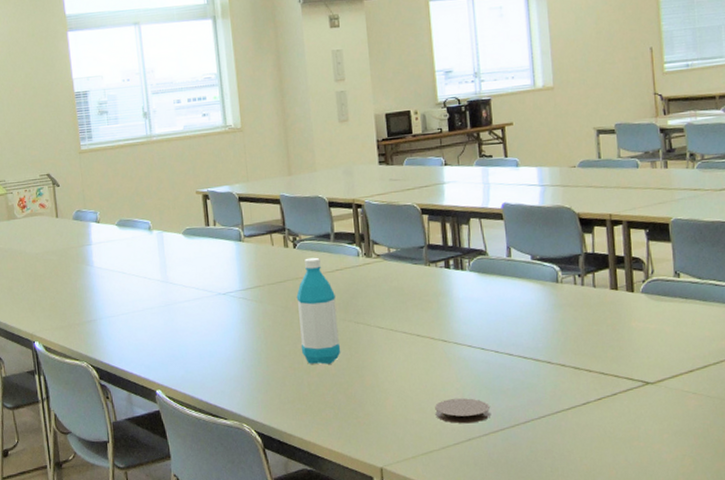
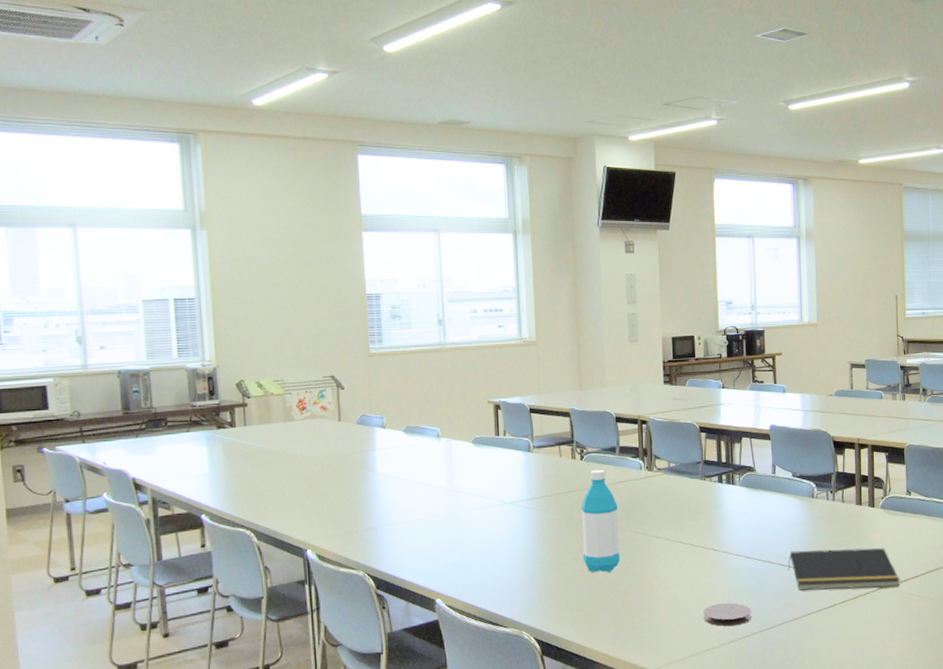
notepad: none [530,338,670,385] -> present [788,548,900,590]

